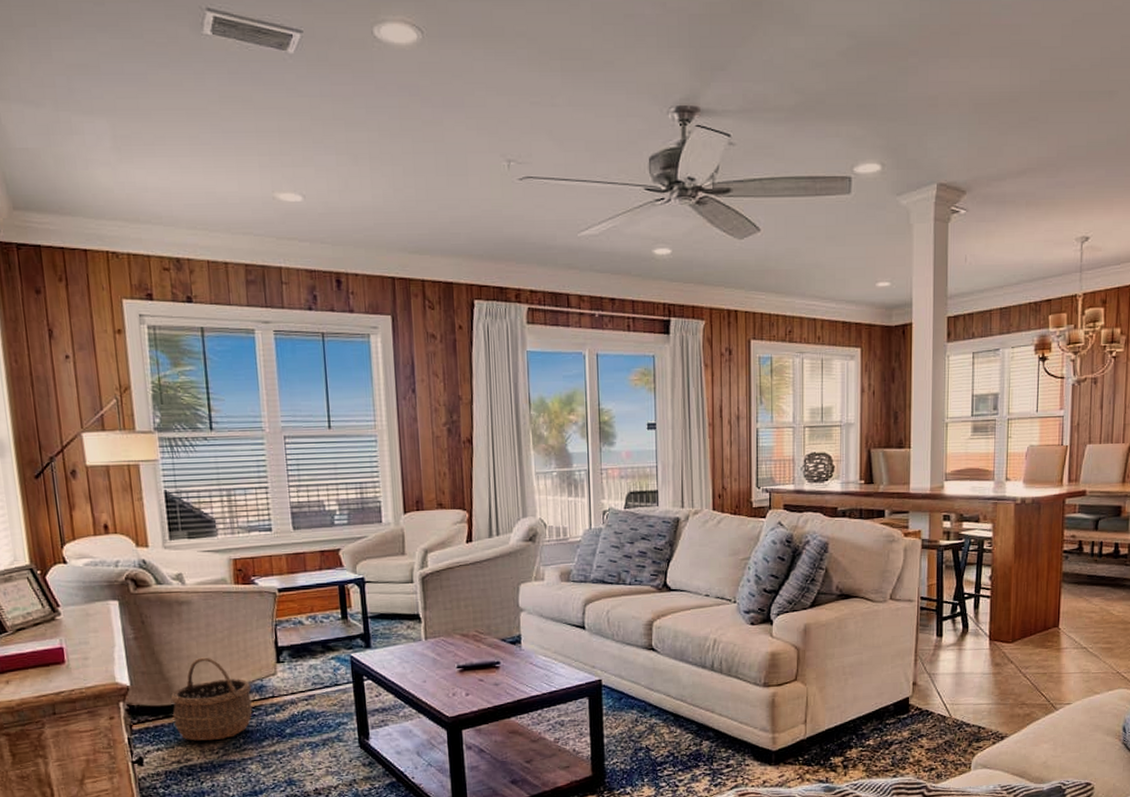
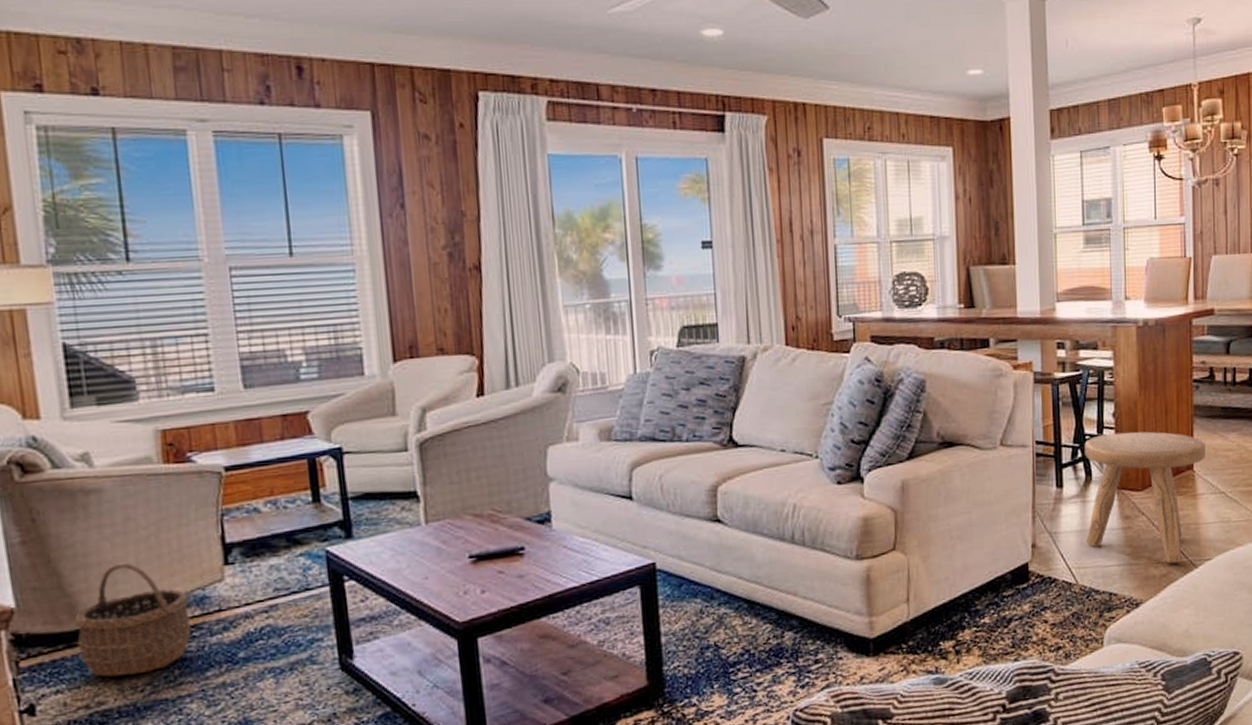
stool: none [960,592,1071,705] -> present [1084,431,1206,564]

